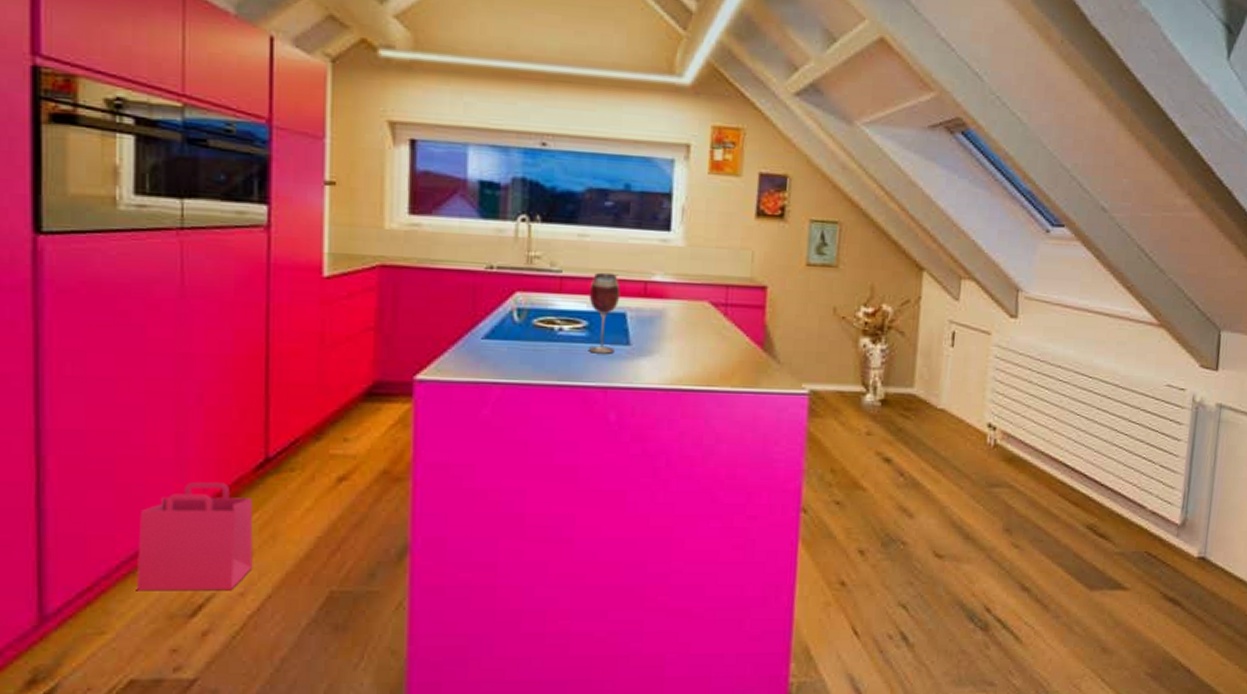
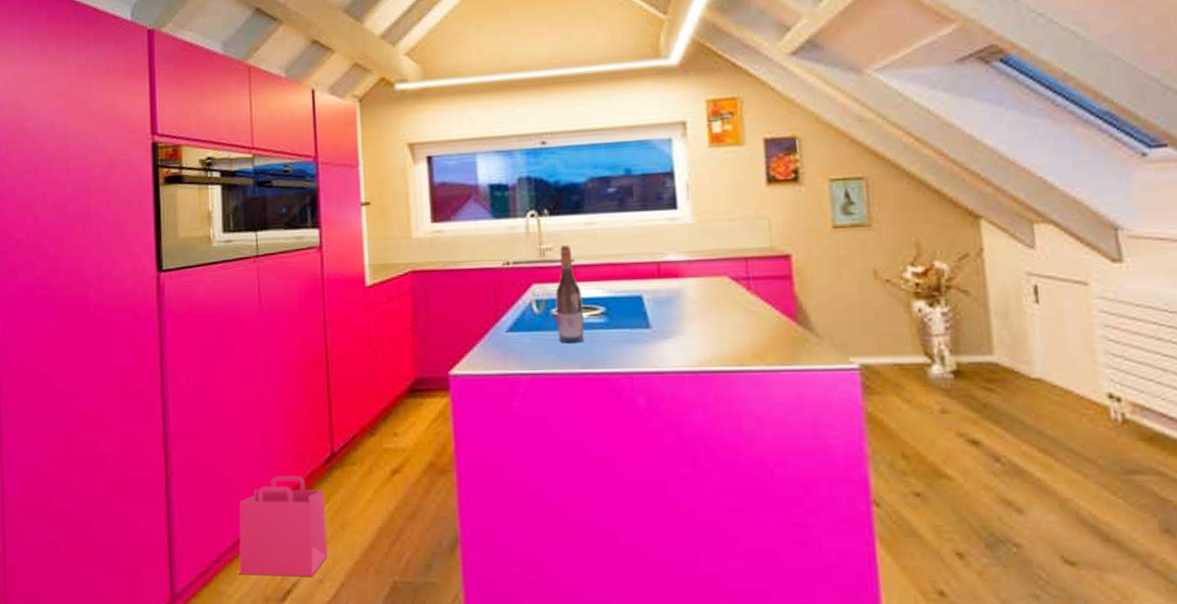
wine bottle: none [536,255,567,355] -> present [555,245,585,343]
wineglass: present [589,272,621,354] -> none [602,257,635,339]

